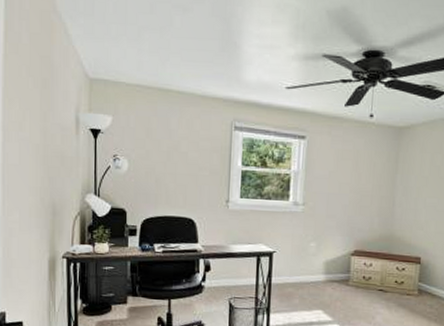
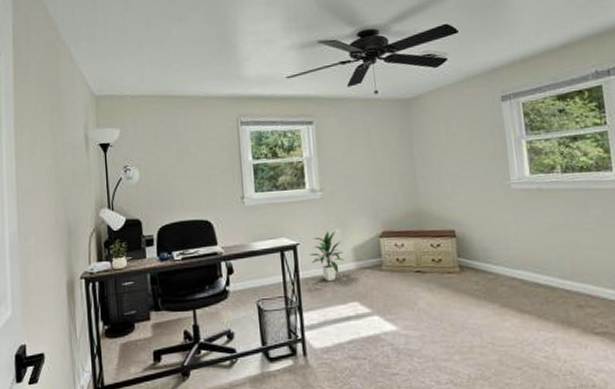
indoor plant: none [283,242,316,290] -> present [309,230,344,282]

